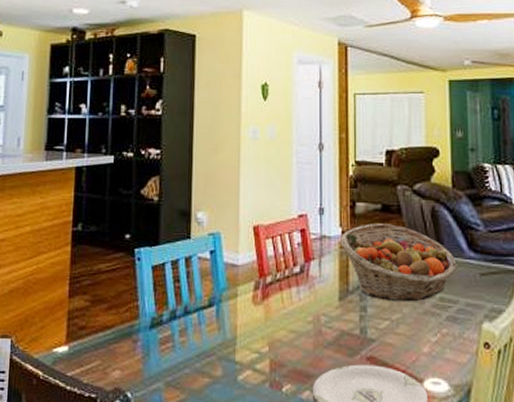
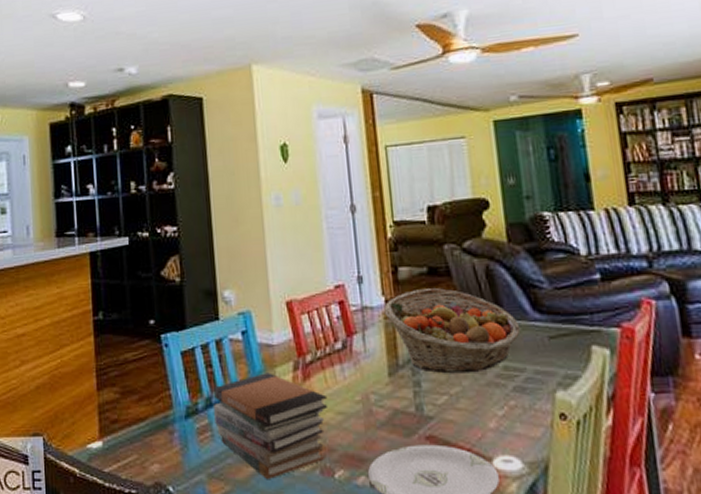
book stack: none [177,290,283,390] -> present [214,373,329,479]

